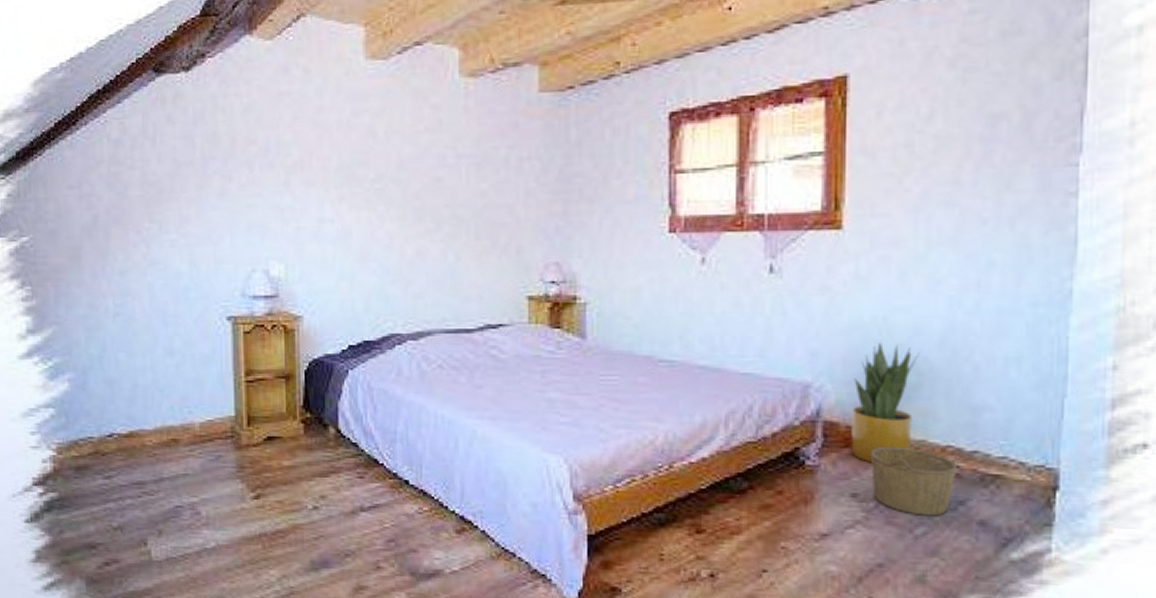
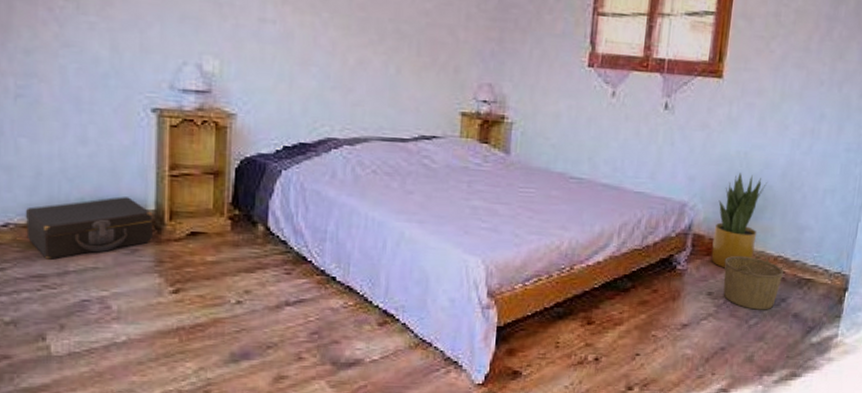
suitcase: none [125,404,233,467] -> present [25,197,153,260]

